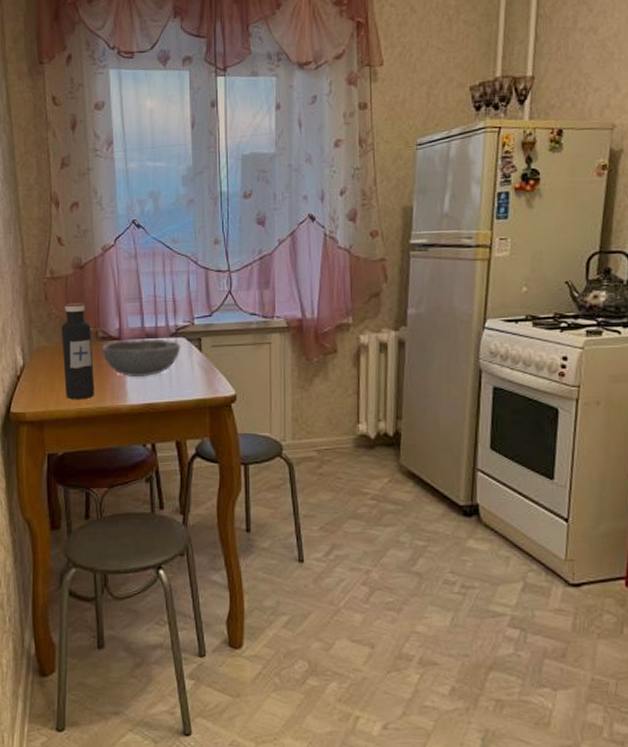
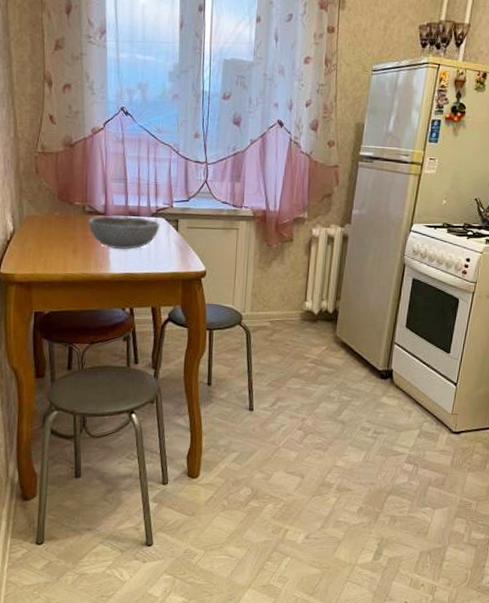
water bottle: present [61,302,95,400] -> none [51,177,81,266]

